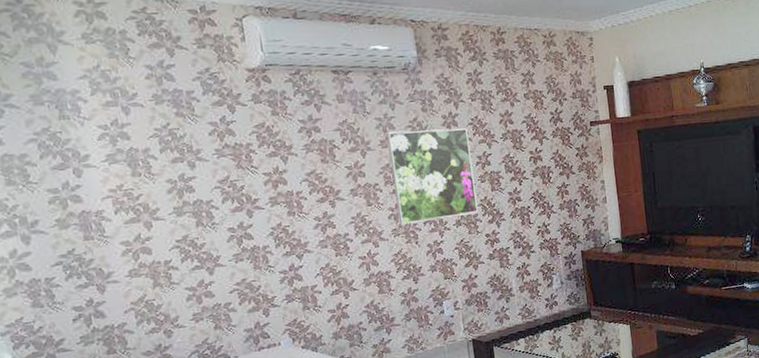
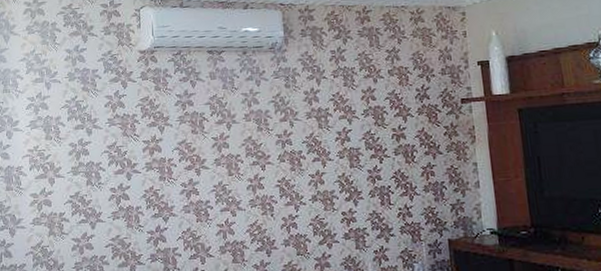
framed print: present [386,128,478,225] -> none [250,104,335,196]

